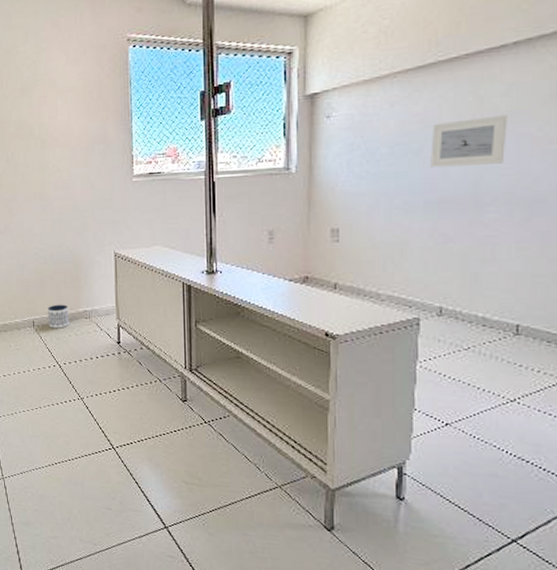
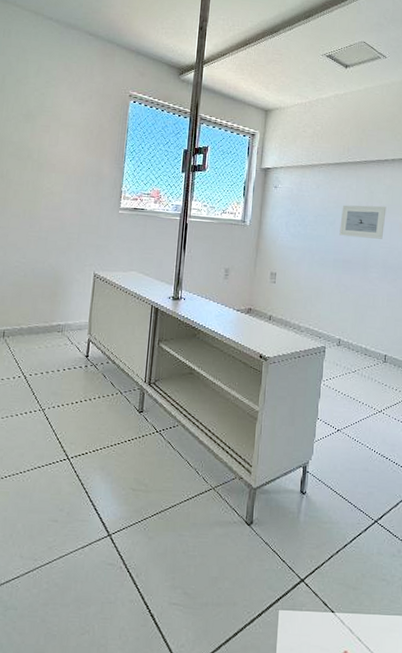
planter: present [48,304,69,329] -> none [19,316,43,340]

